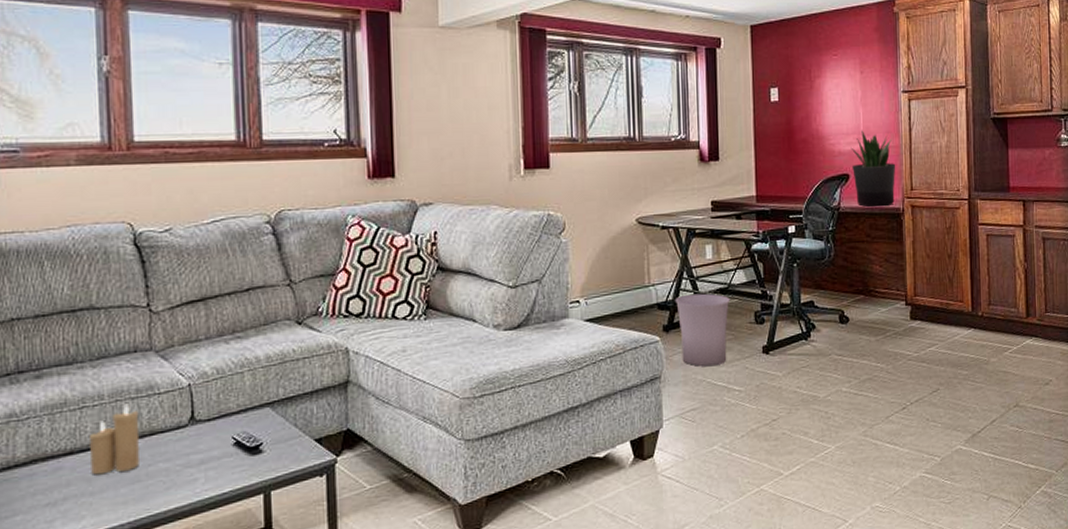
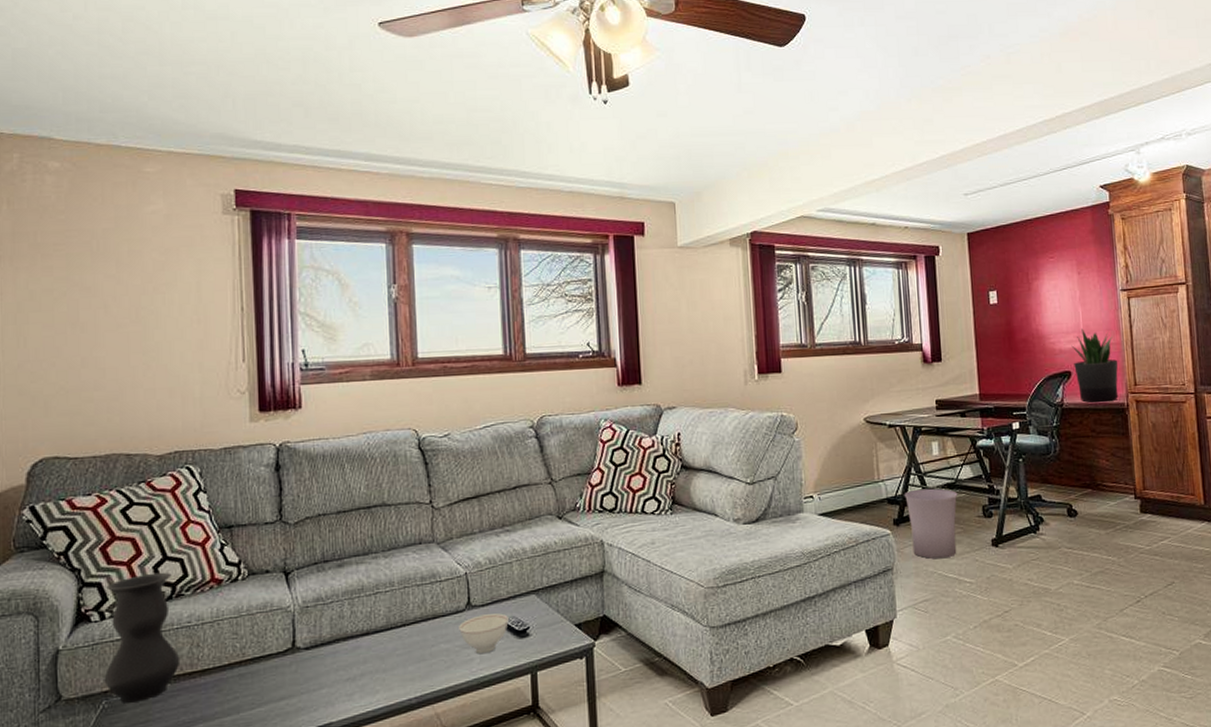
candle: present [88,404,140,475] -> none [381,590,425,654]
bowl: none [181,428,239,474] -> present [459,613,509,655]

